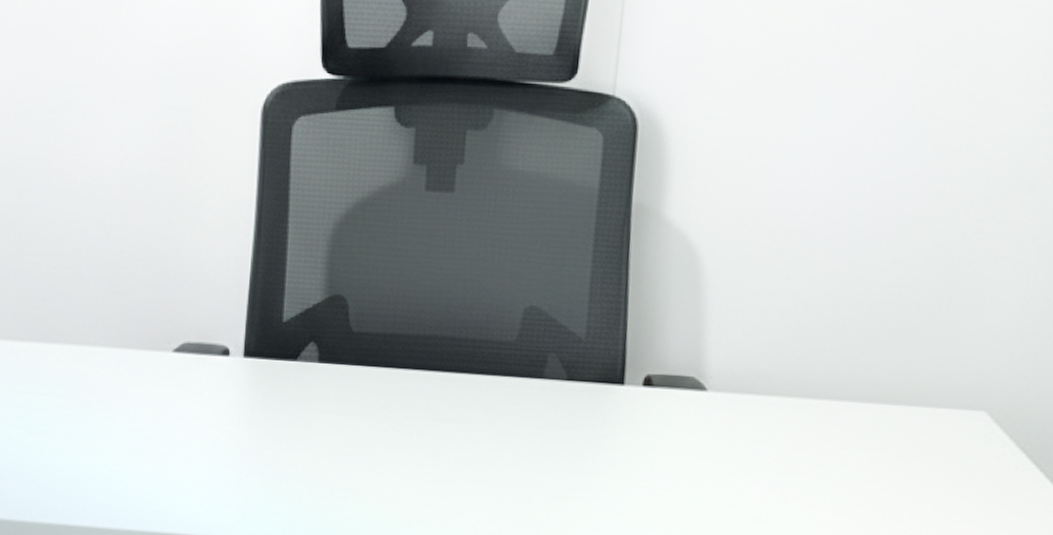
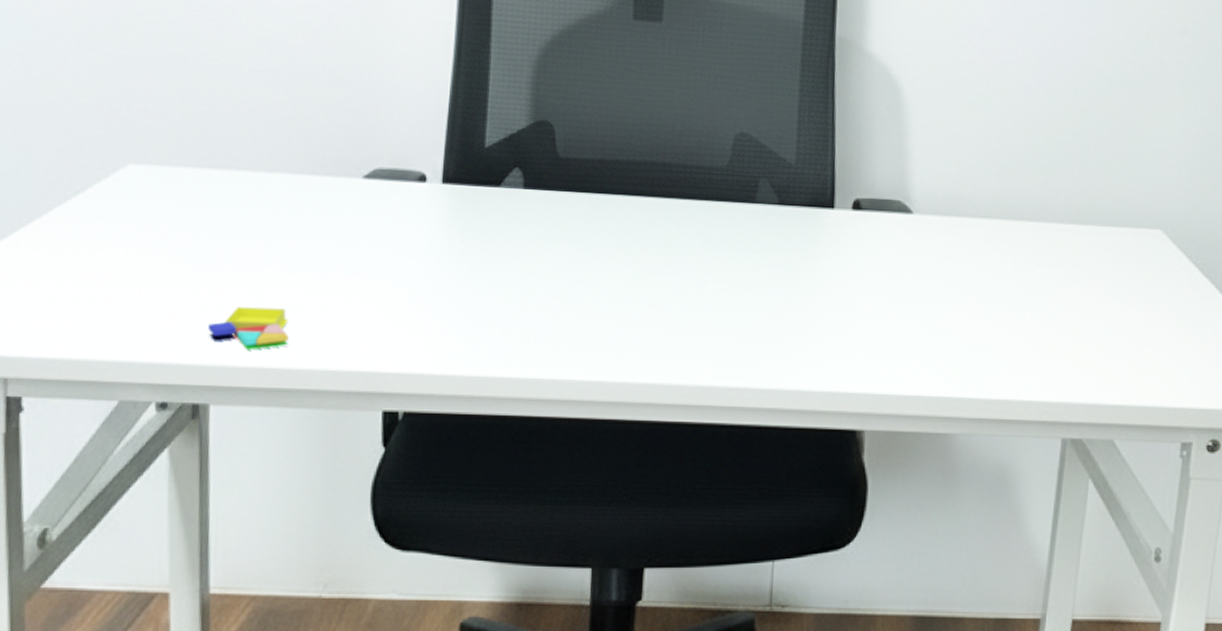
sticky notes: none [42,470,111,510] -> present [207,306,289,349]

